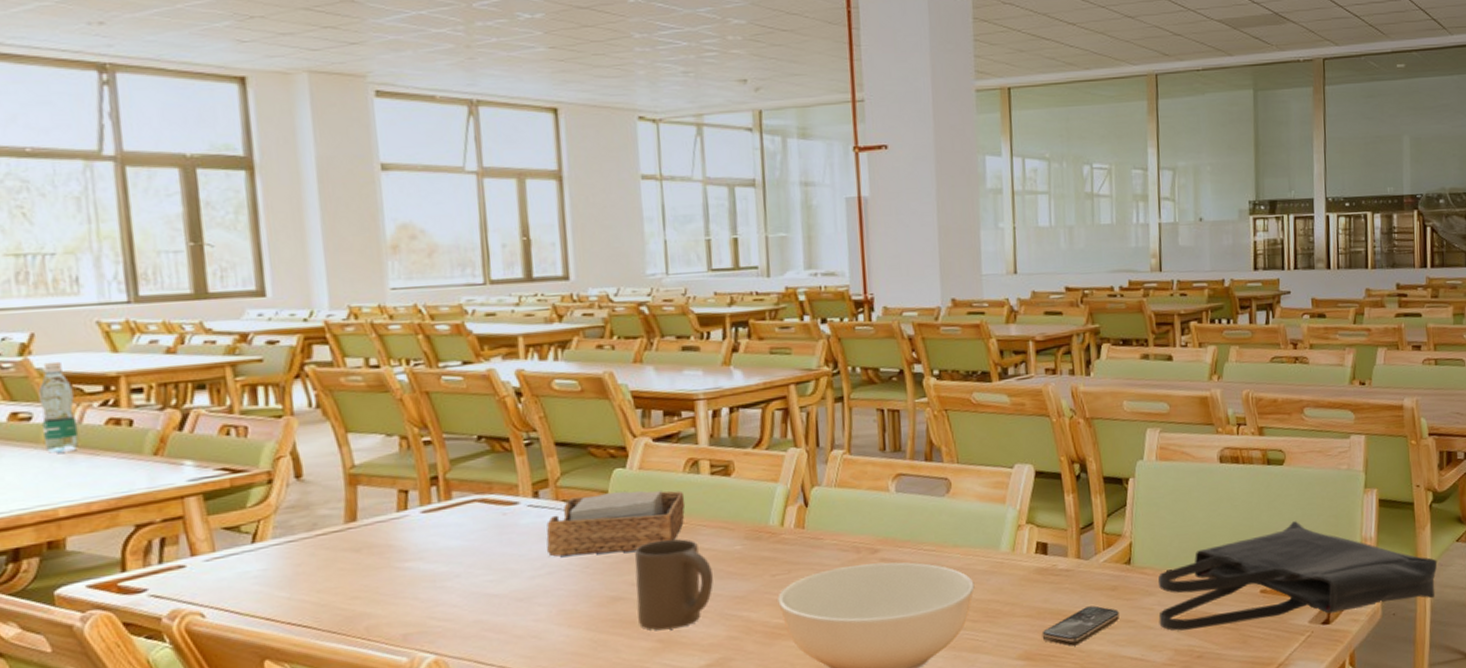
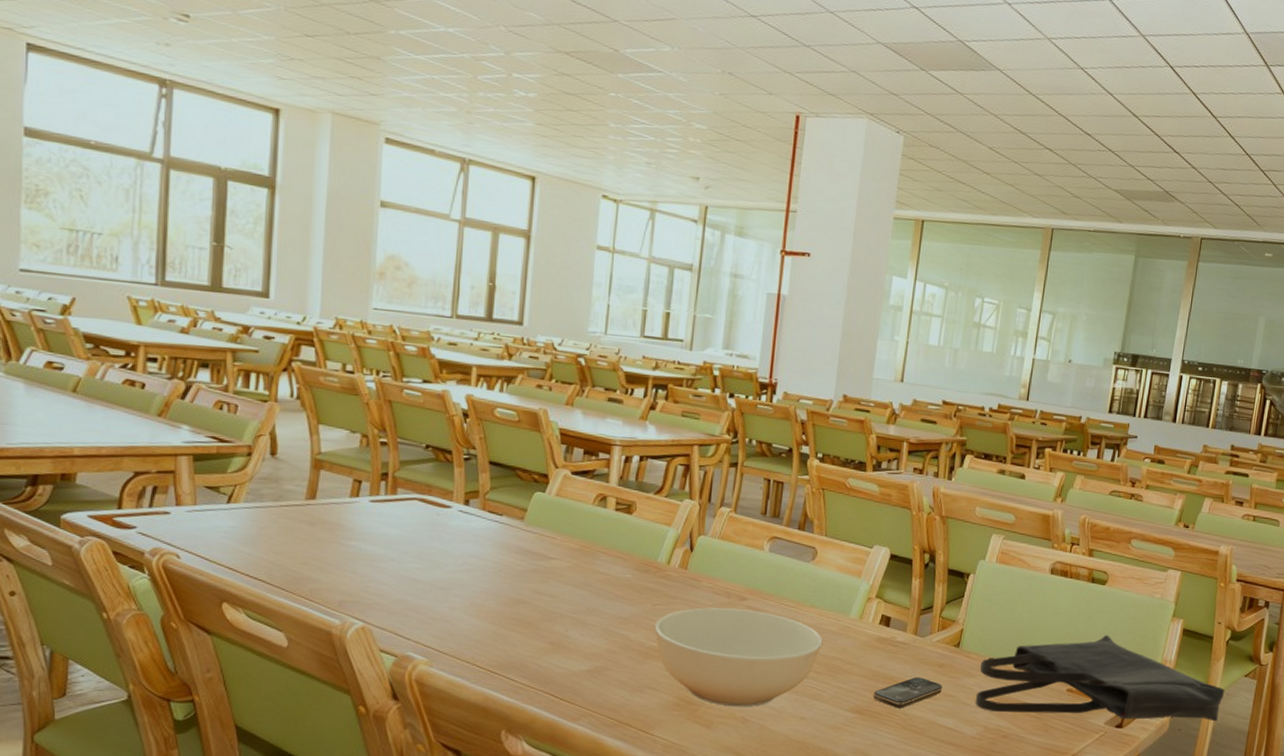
bottle: present [38,361,80,453] -> none [71,324,100,402]
napkin holder: present [546,490,686,557] -> none [469,510,591,564]
cup: present [635,538,713,631] -> none [536,558,604,635]

